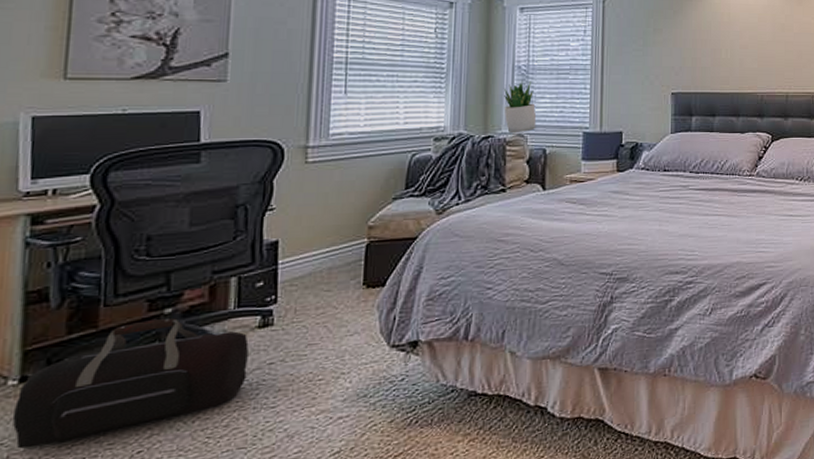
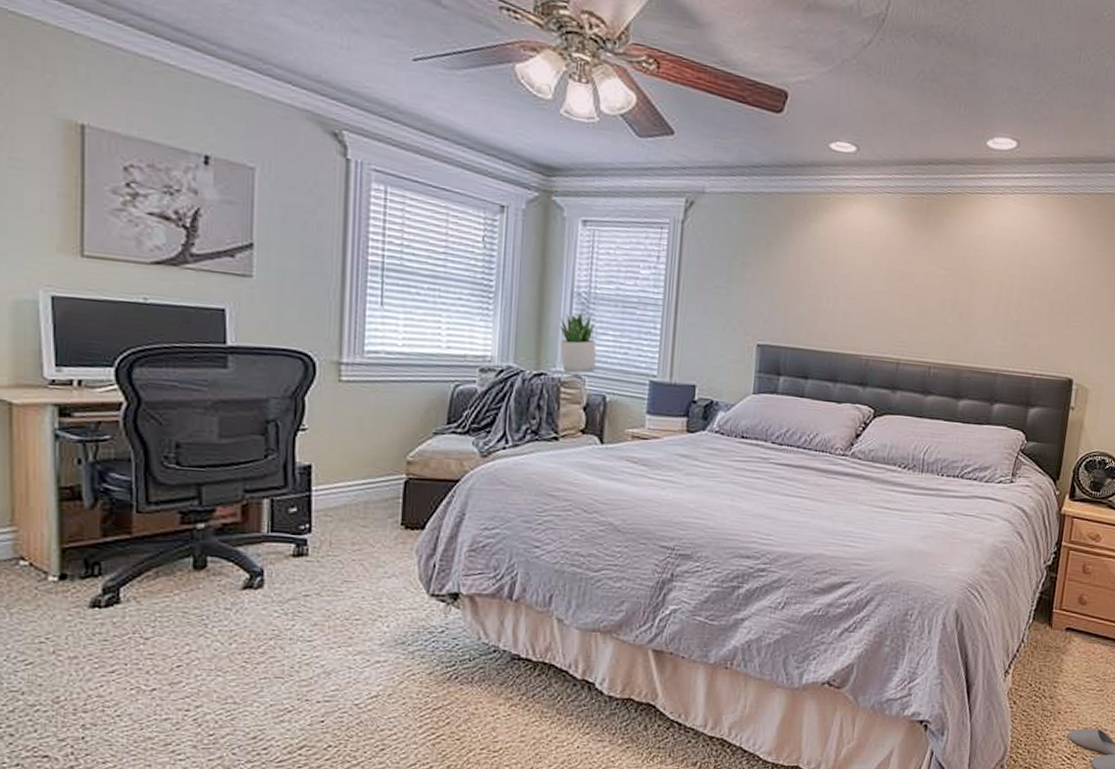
duffel bag: present [12,318,249,449] -> none [55,533,283,646]

